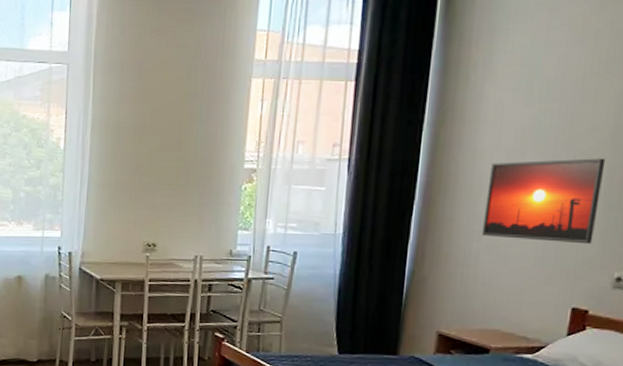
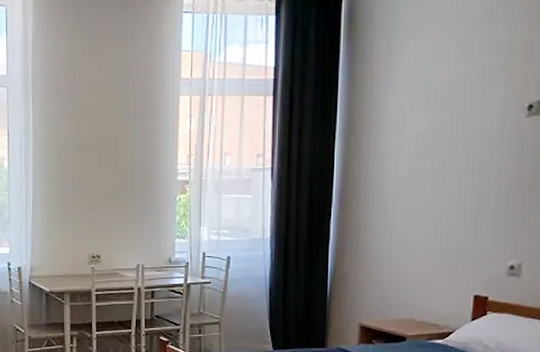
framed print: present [482,158,606,245] -> none [393,159,494,237]

